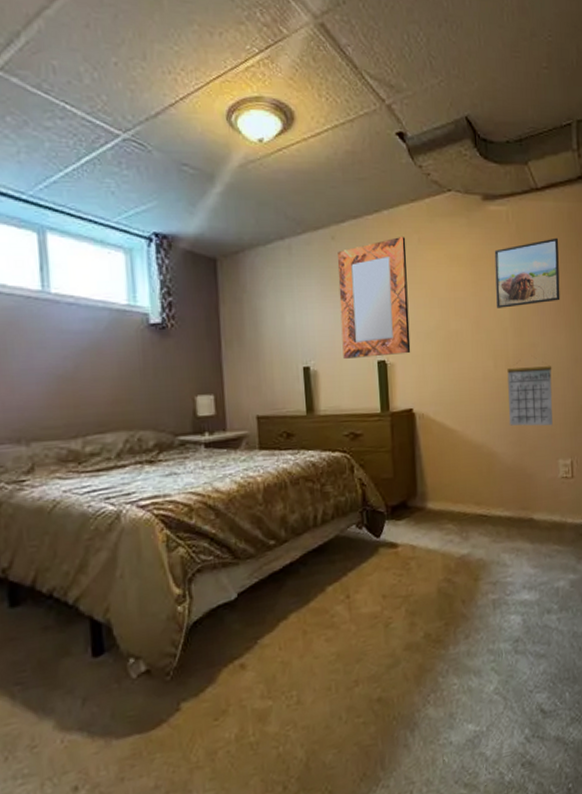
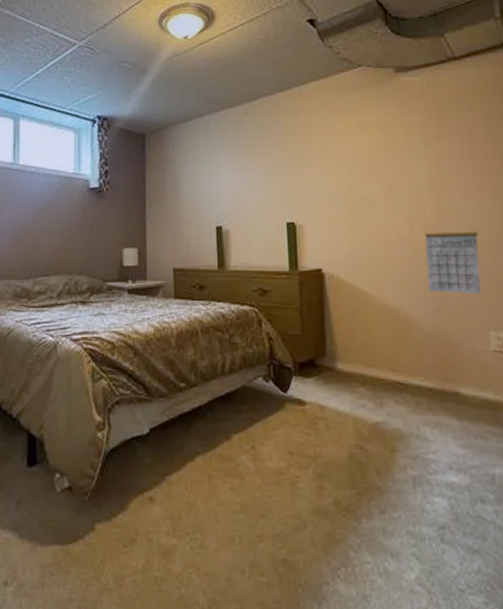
home mirror: present [338,236,411,359] -> none [250,109,320,220]
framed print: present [494,238,560,308] -> none [408,103,486,174]

